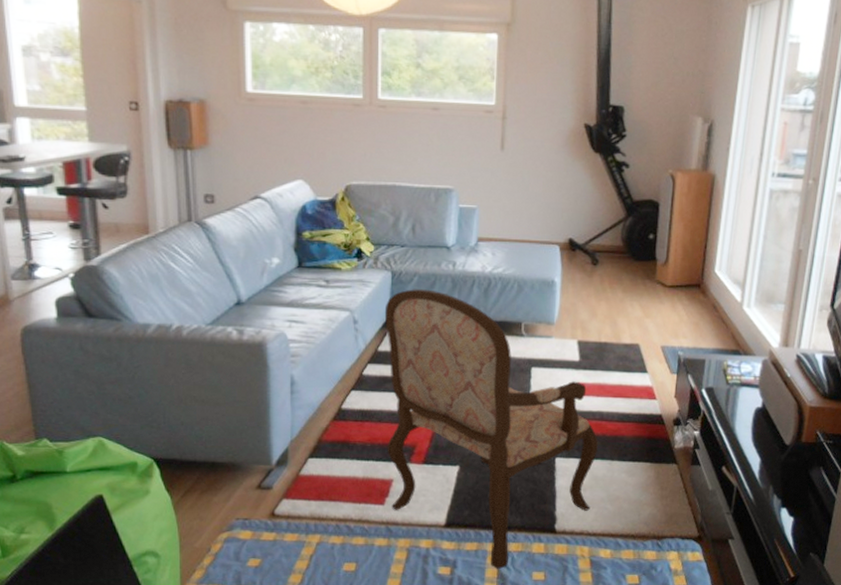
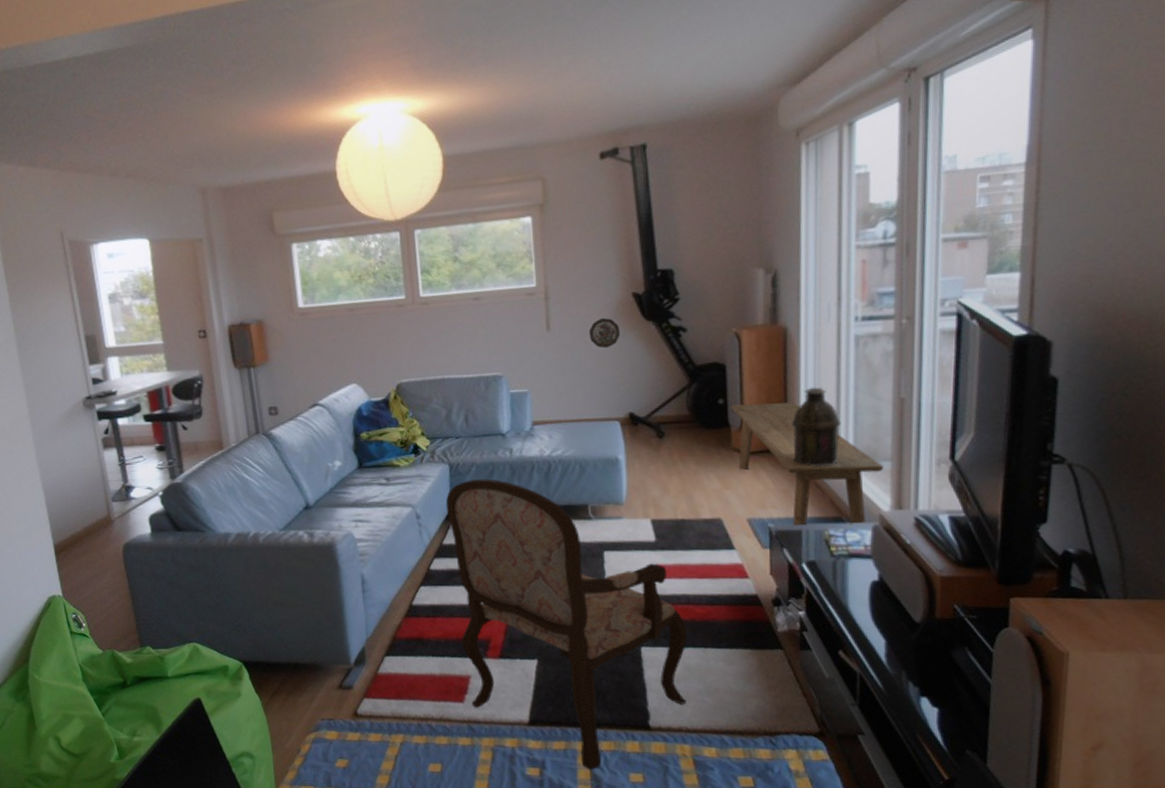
decorative plate: none [540,144,570,175] -> present [588,317,621,349]
bench: none [659,241,779,358] -> present [731,402,884,527]
lantern: none [706,232,749,304] -> present [792,386,841,467]

